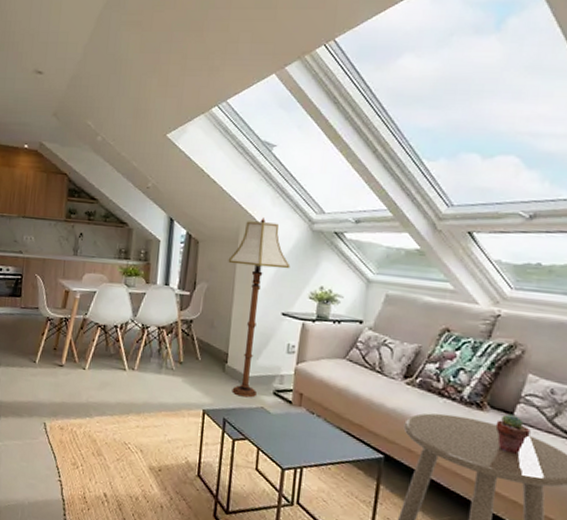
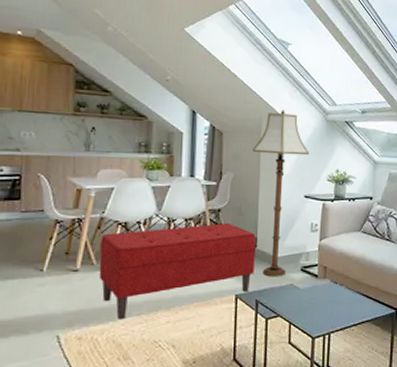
bench: none [80,334,227,417] -> present [99,223,256,319]

